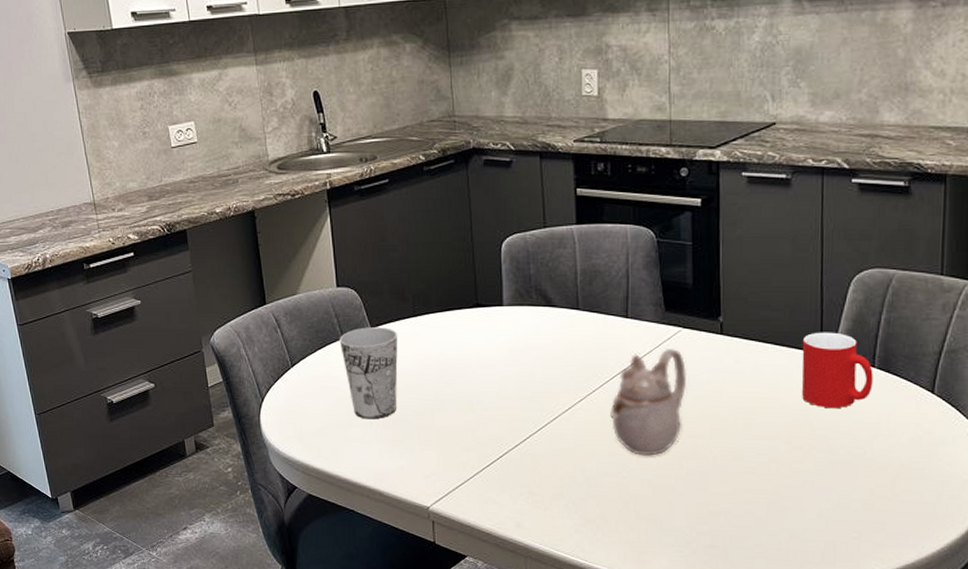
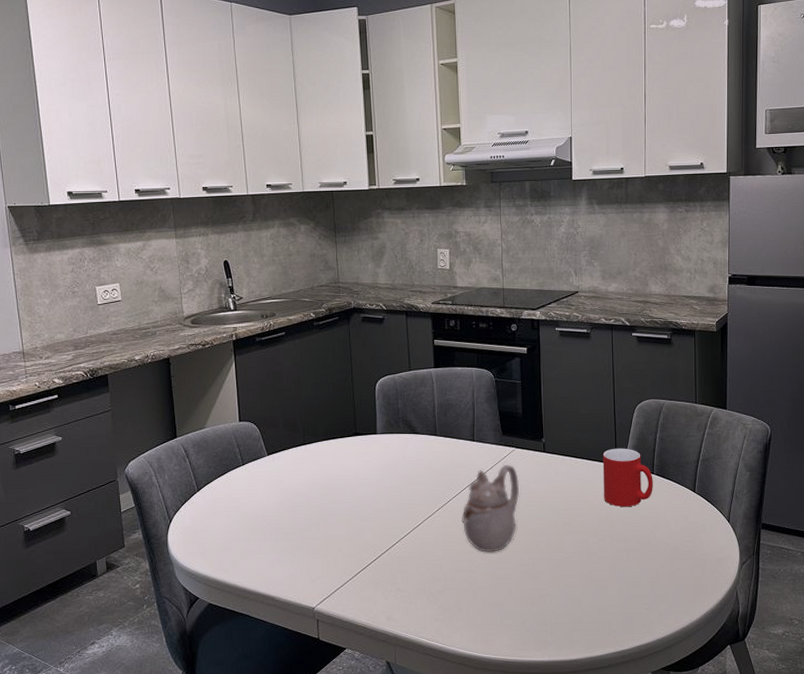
cup: present [339,327,398,419] -> none [240,455,291,534]

